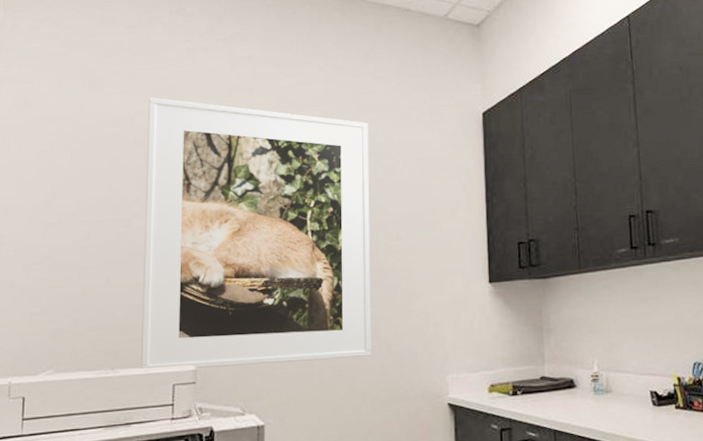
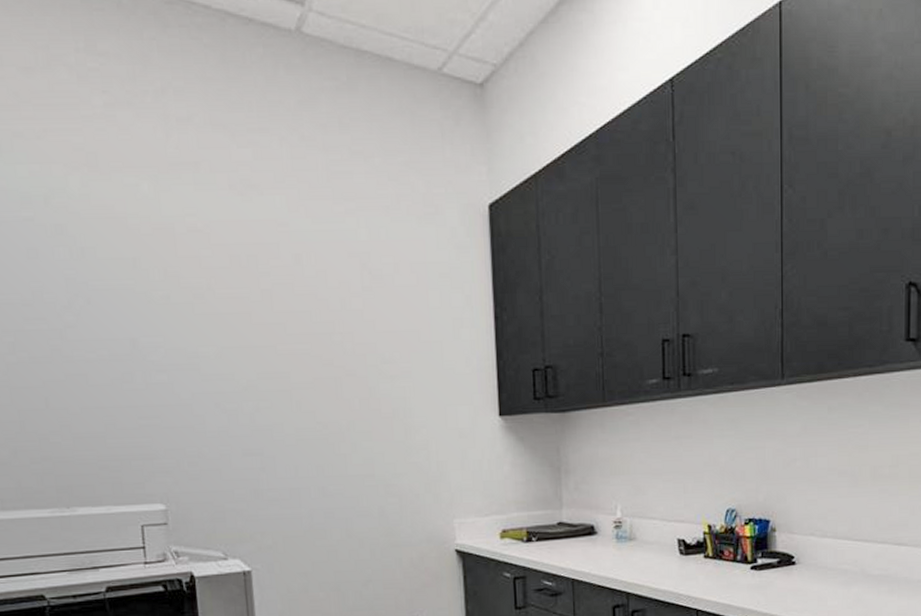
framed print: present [141,97,372,369] -> none [64,170,367,509]

